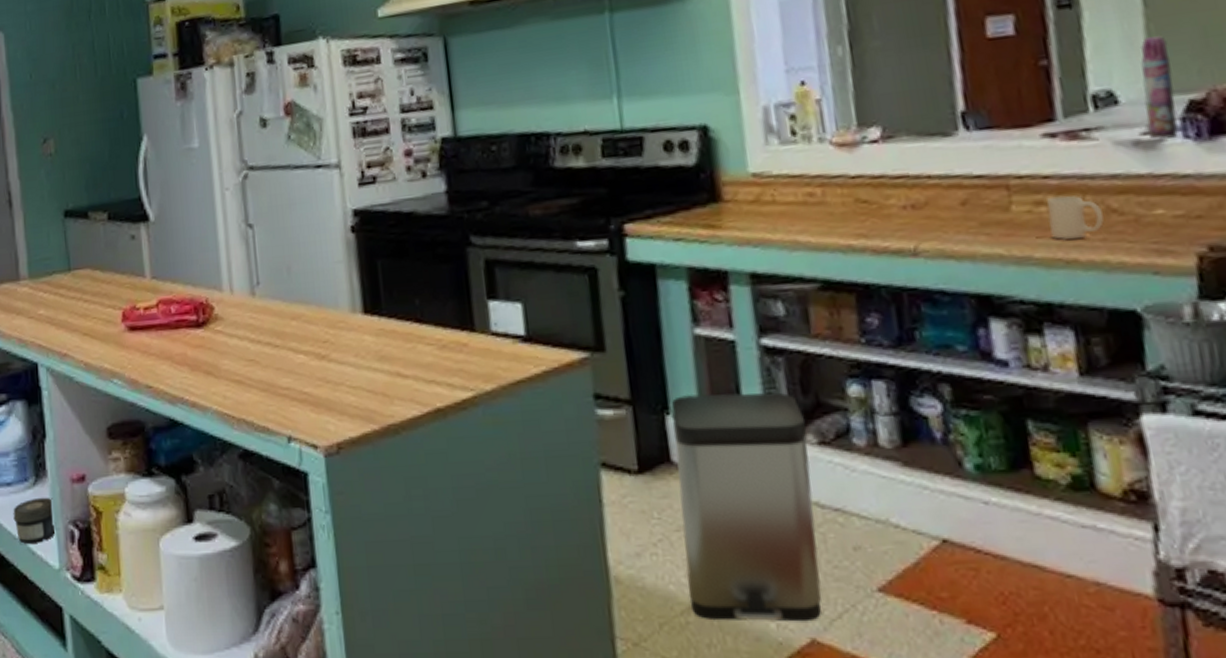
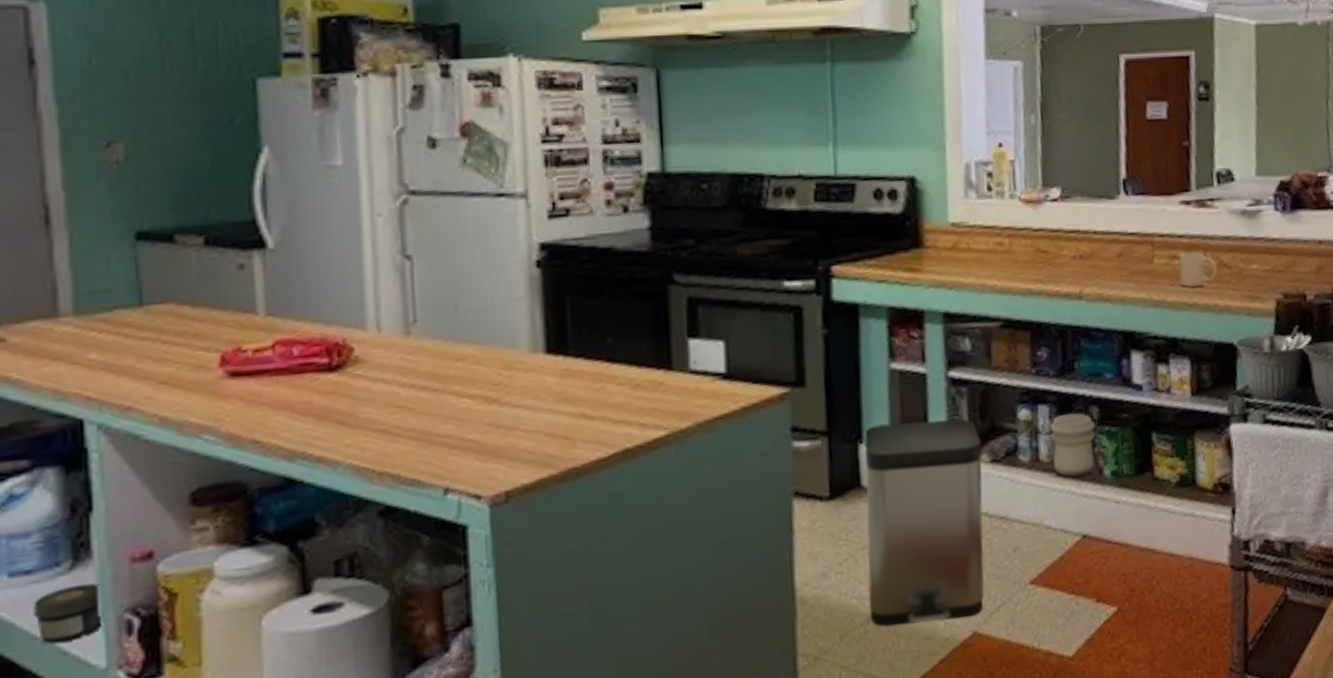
jar: none [888,392,952,467] -> present [1049,413,1095,477]
whipped cream can: present [1141,36,1179,140] -> none [1251,130,1271,210]

